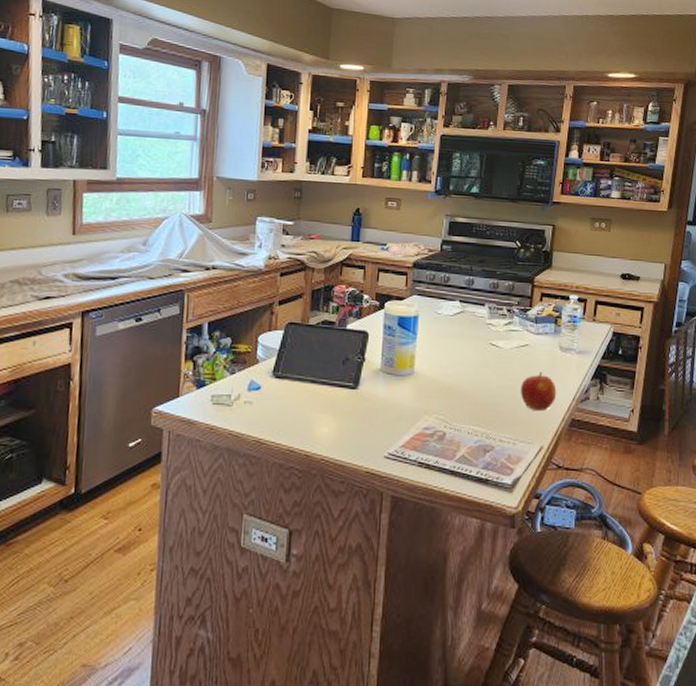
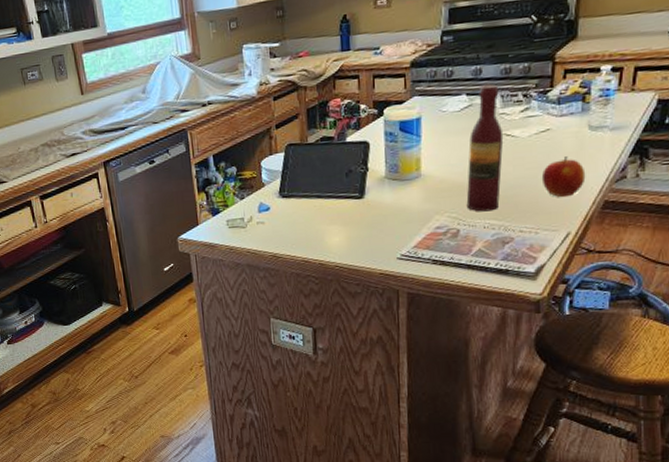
wine bottle: none [453,295,490,417] -> present [466,84,504,212]

